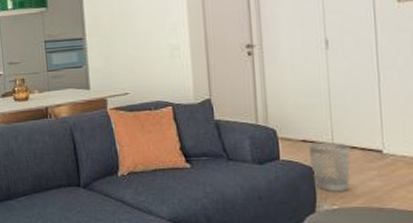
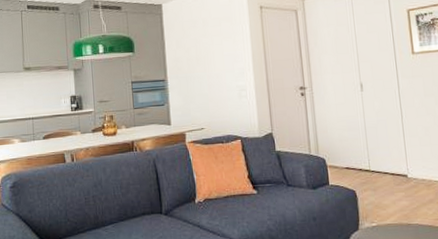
wastebasket: present [308,142,351,191] -> none [351,168,384,211]

